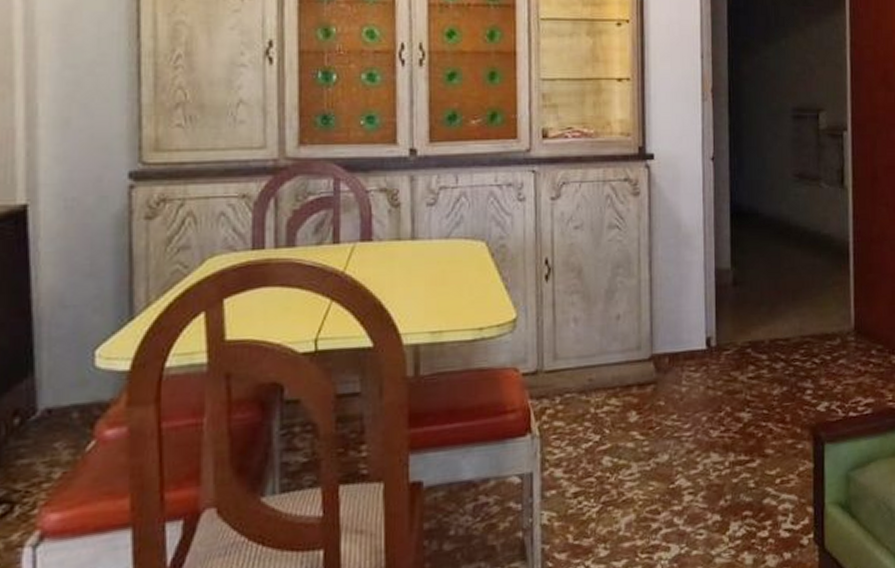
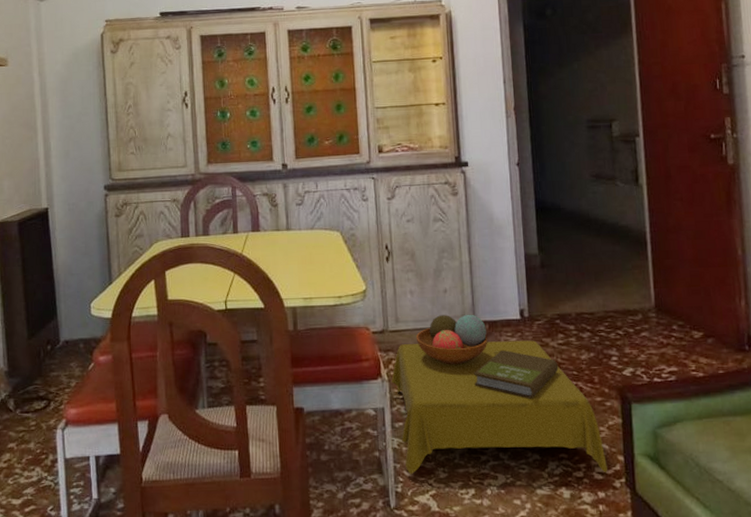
side table: none [544,345,795,558] -> present [391,314,608,475]

